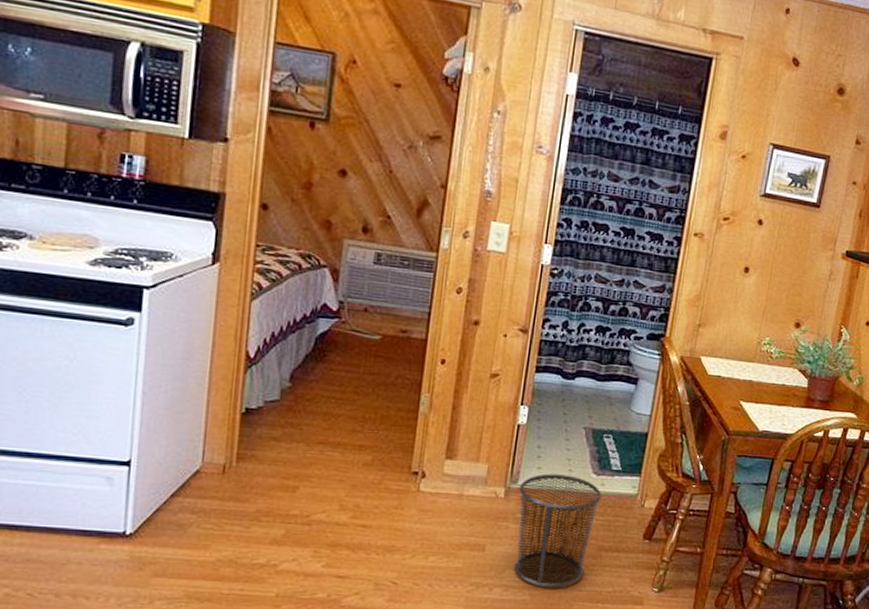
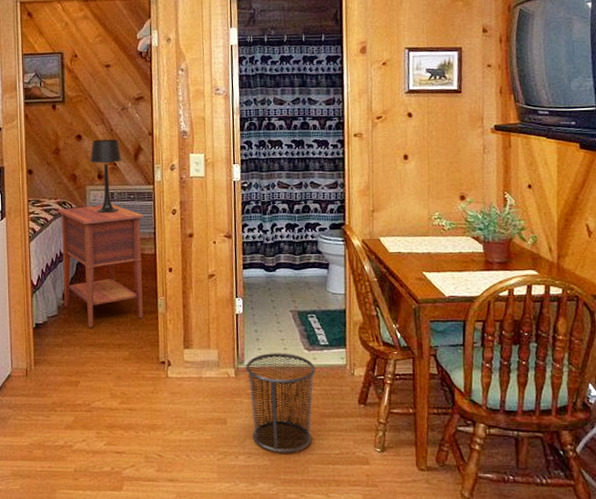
nightstand: none [291,263,420,422] -> present [57,204,145,328]
table lamp: none [353,180,400,280] -> present [89,139,122,214]

